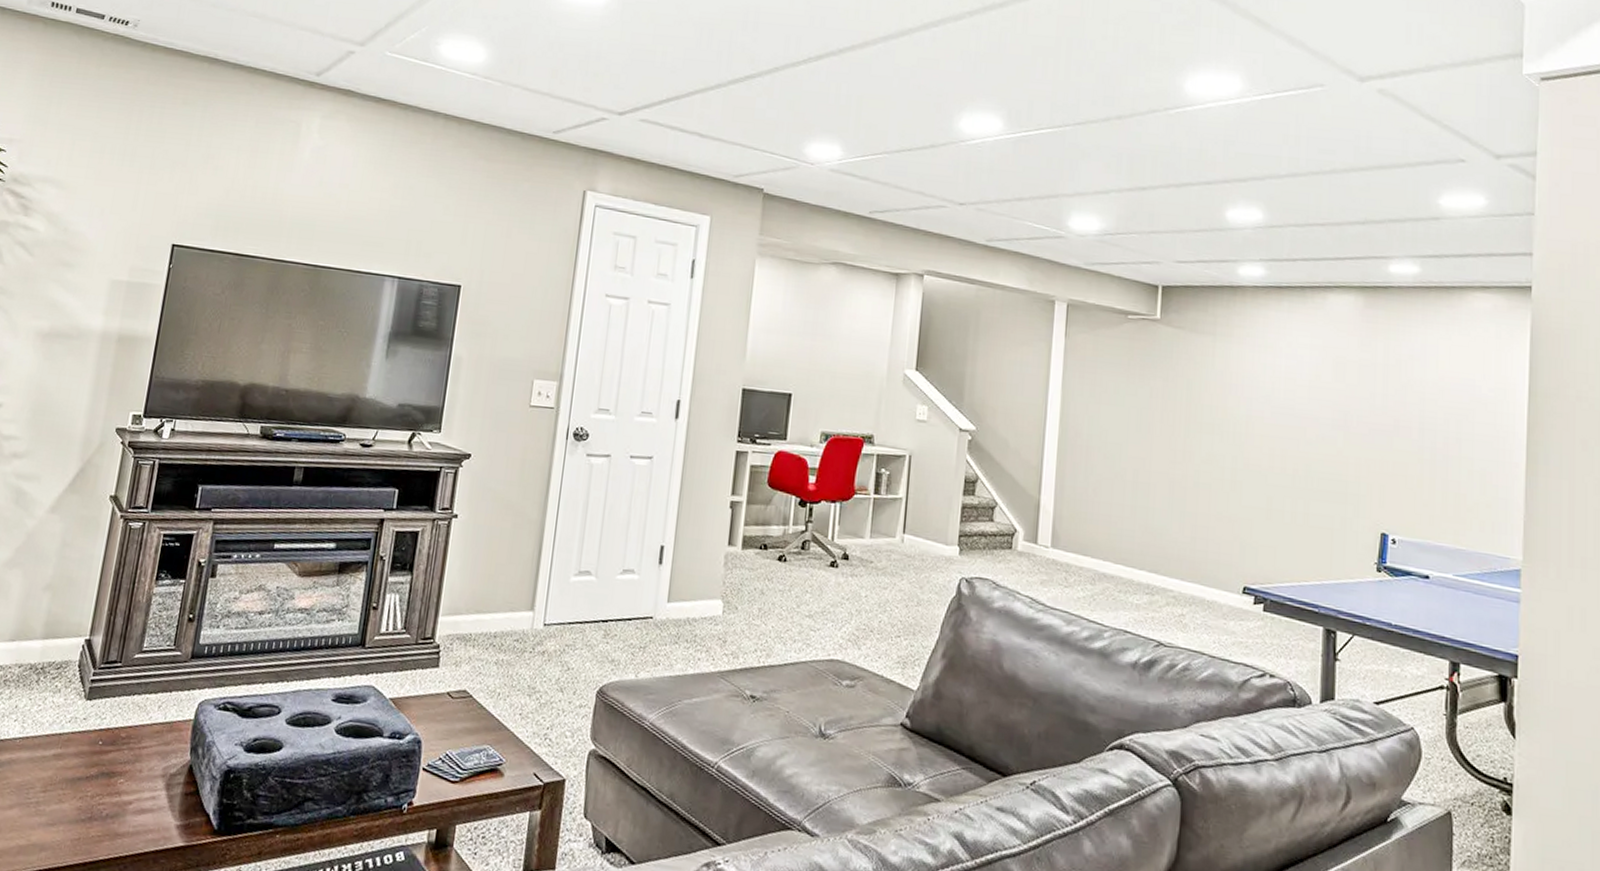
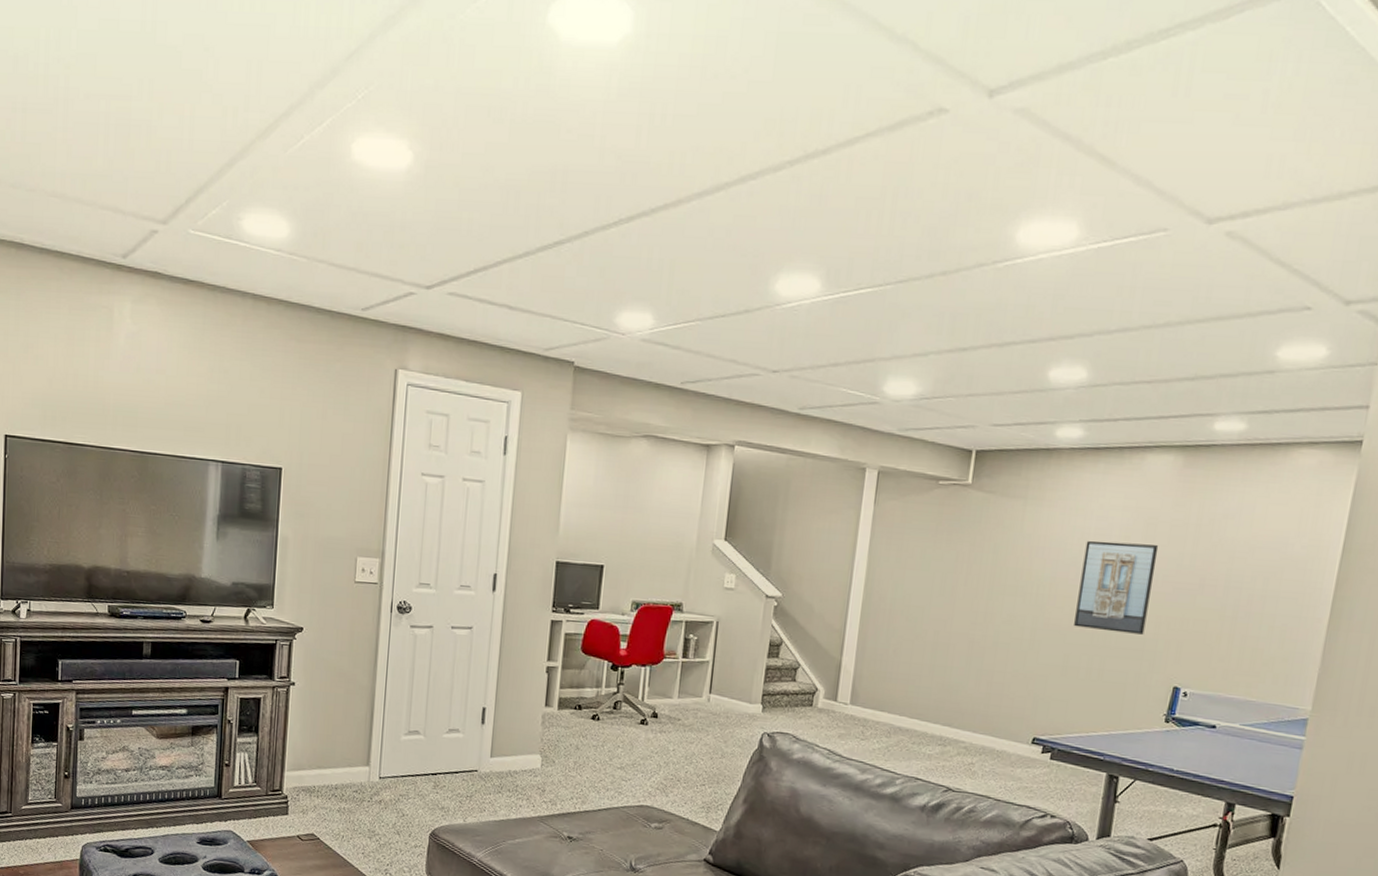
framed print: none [1274,379,1350,477] -> present [1074,541,1159,635]

